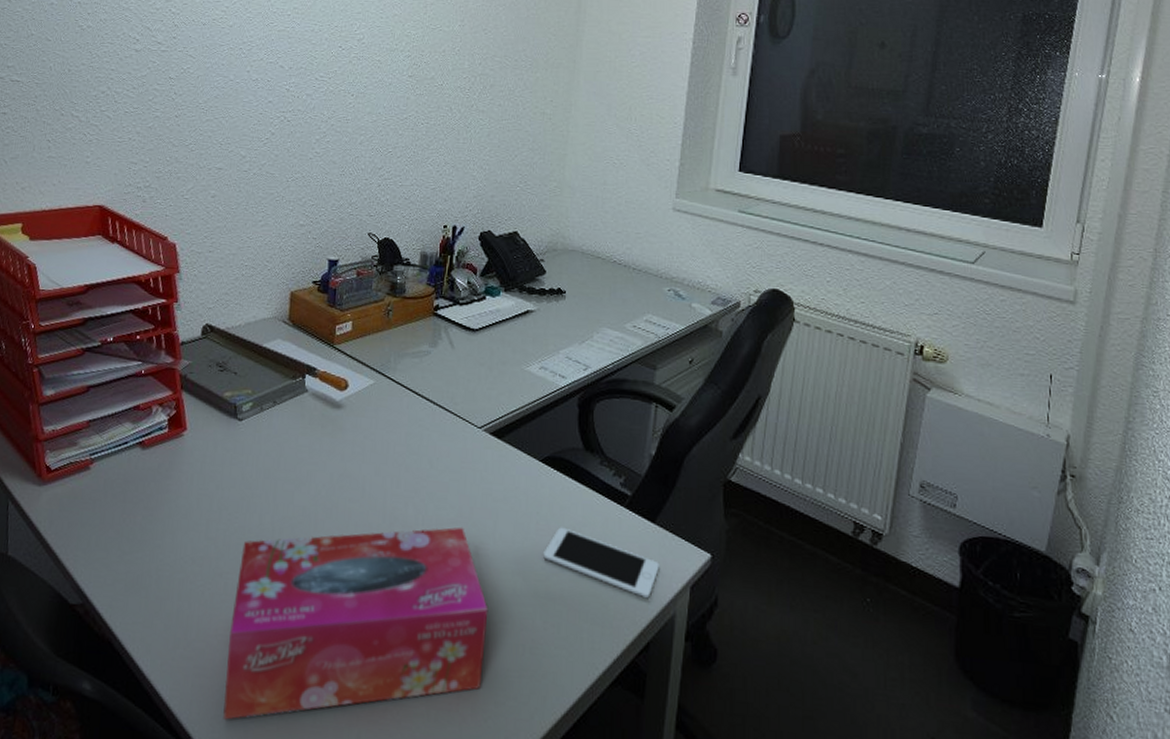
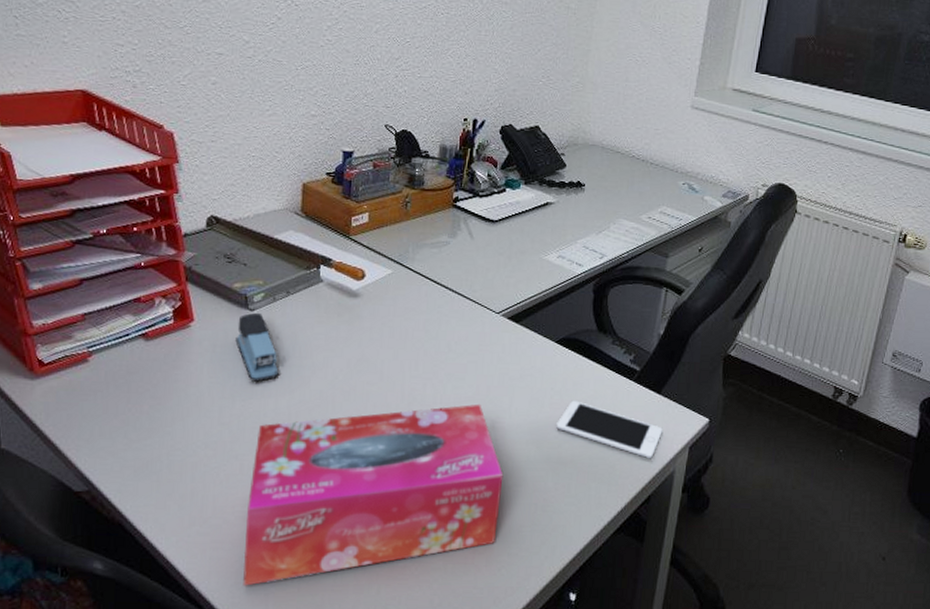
stapler: none [224,422,264,495] -> present [235,312,279,382]

